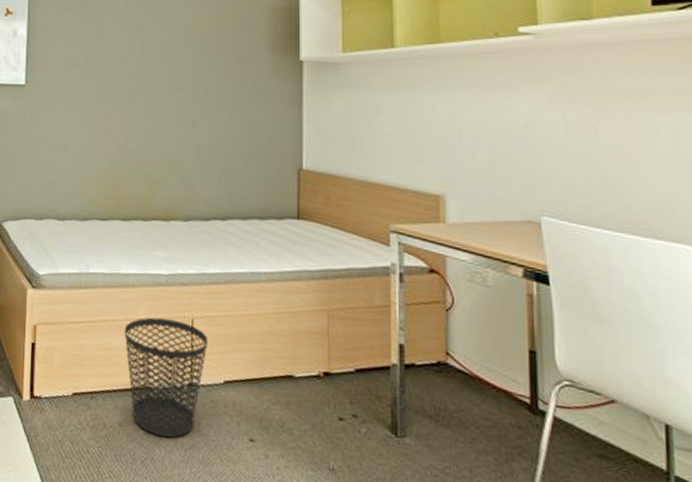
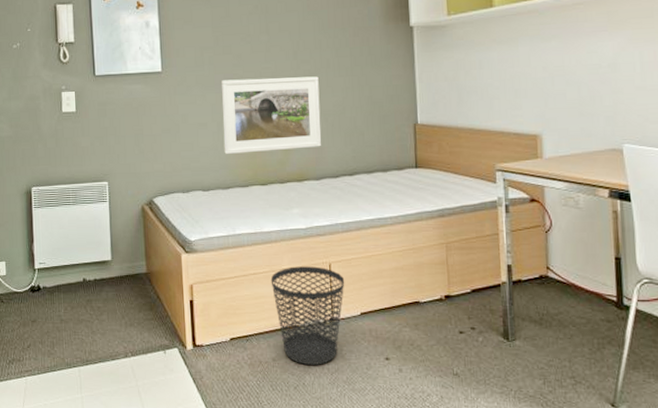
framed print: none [84,100,194,184] -> present [221,76,322,154]

